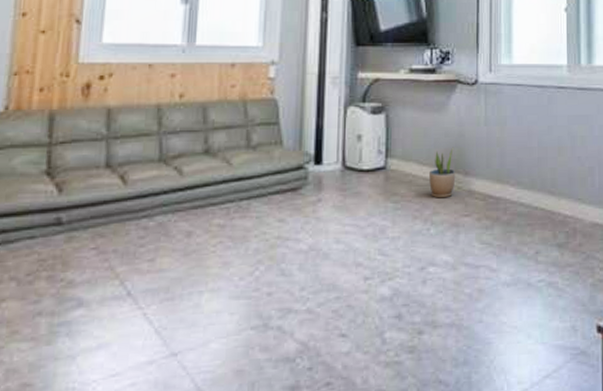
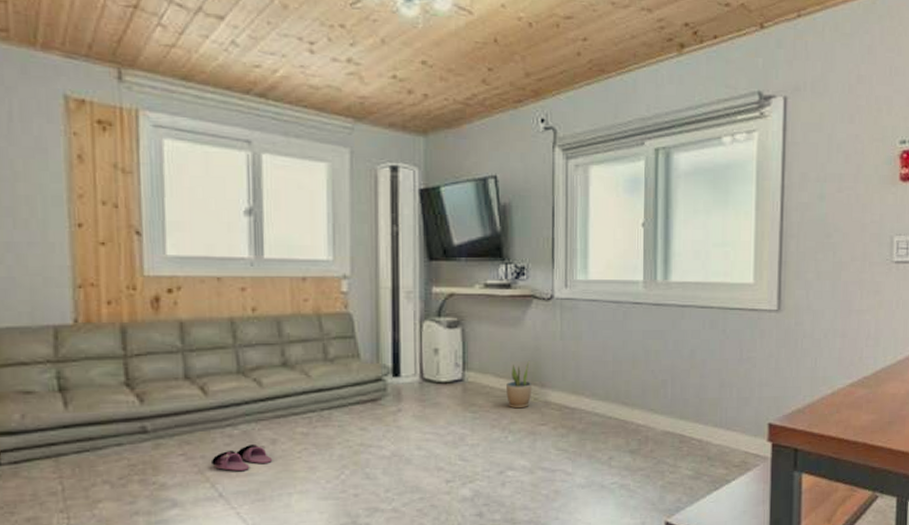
slippers: none [122,236,187,268] -> present [210,443,273,472]

